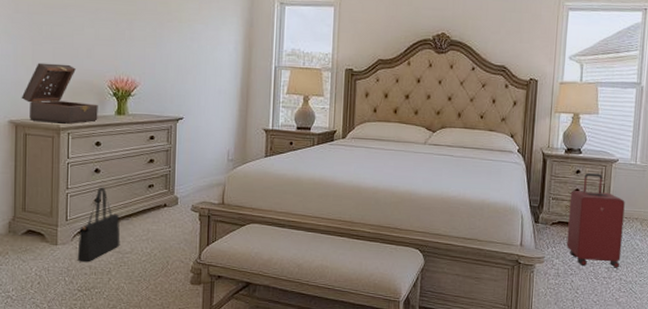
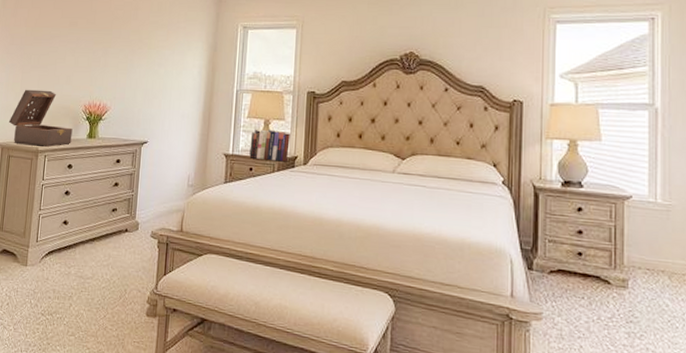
tote bag: present [77,187,121,261] -> none [43,209,84,285]
books: none [289,104,329,136] -> present [249,129,290,162]
suitcase: present [566,173,625,268] -> none [570,211,645,335]

